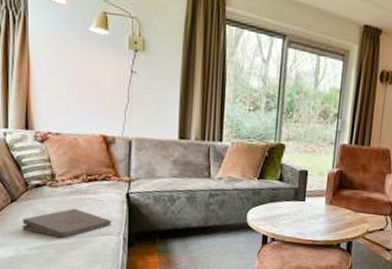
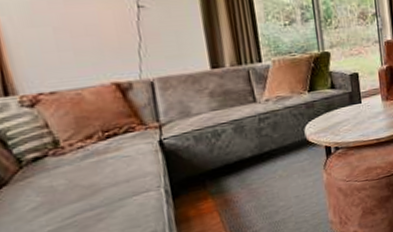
pizza box: present [22,208,111,238] -> none [20,172,146,217]

